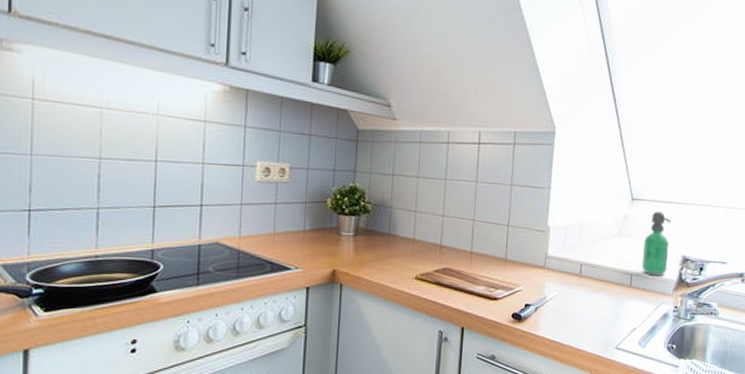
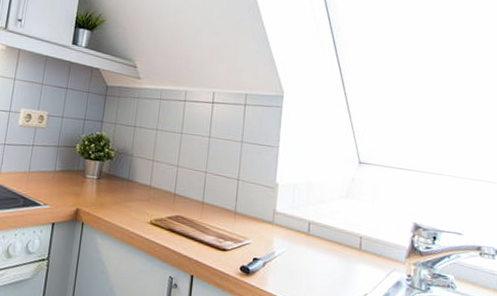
soap dispenser: present [642,211,671,276] -> none [372,176,400,242]

